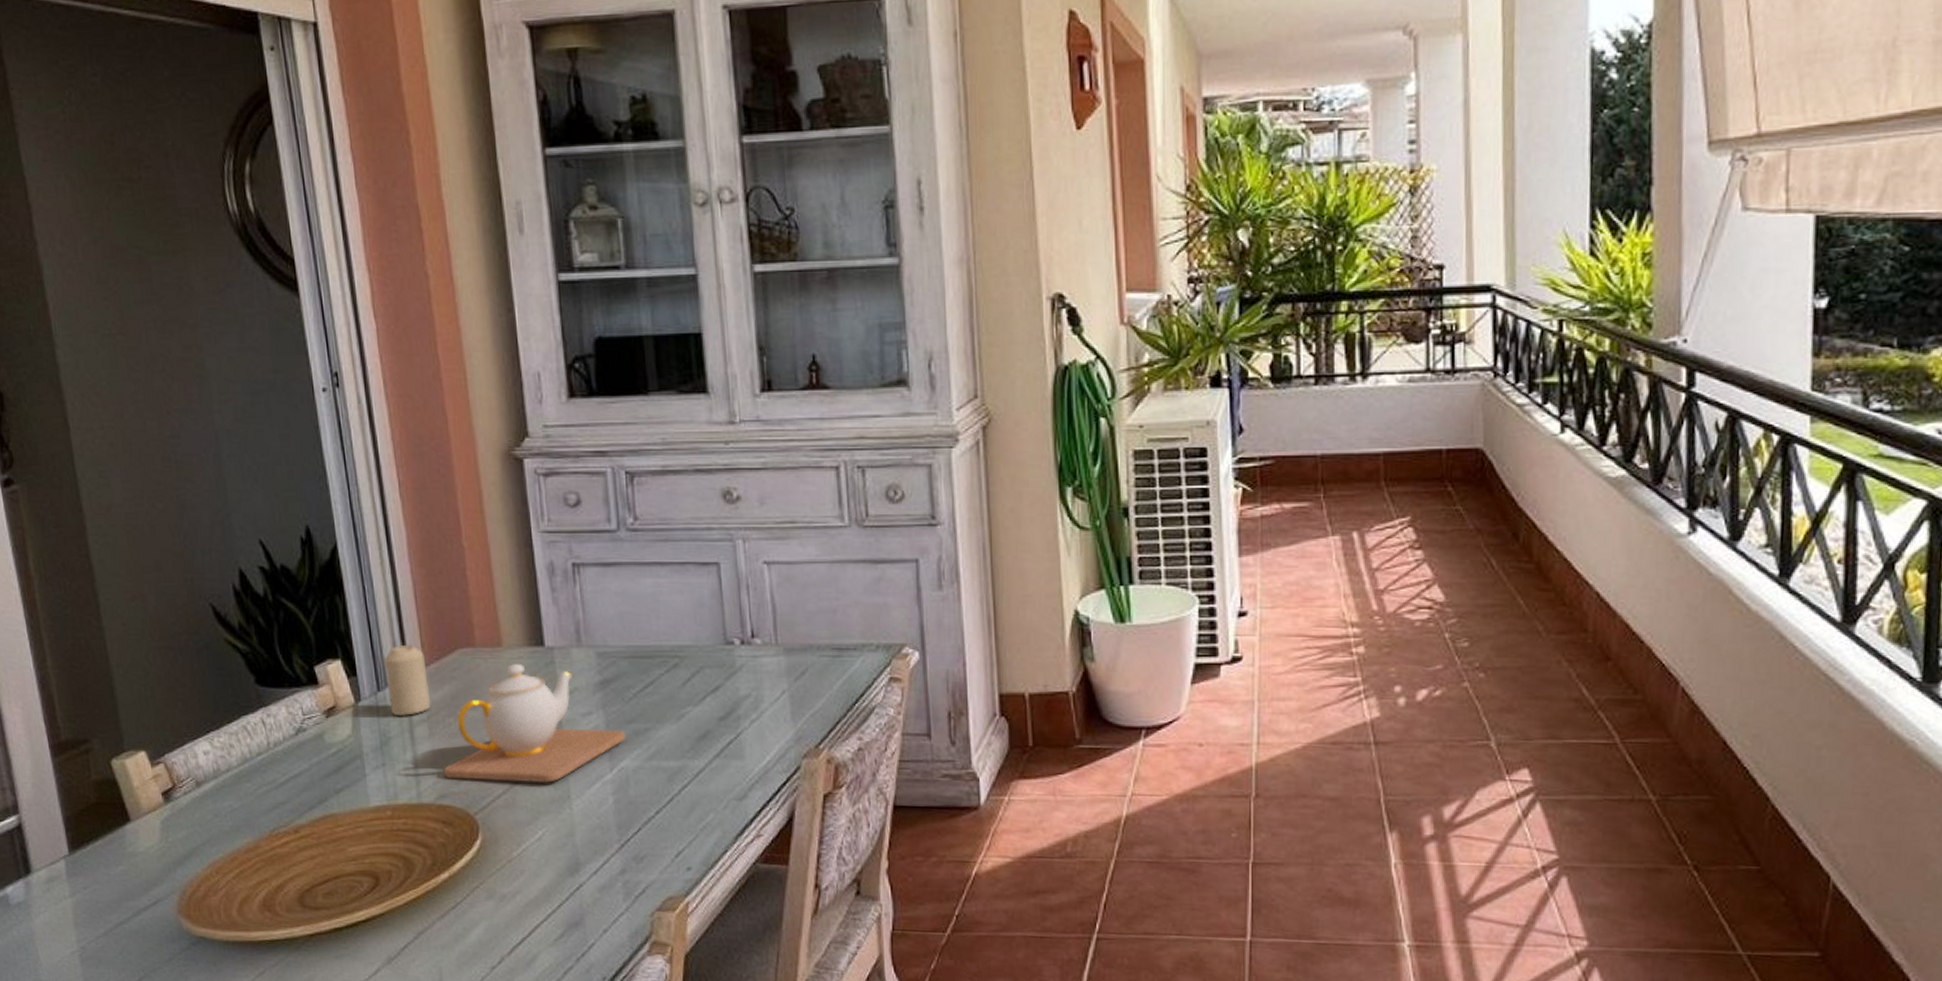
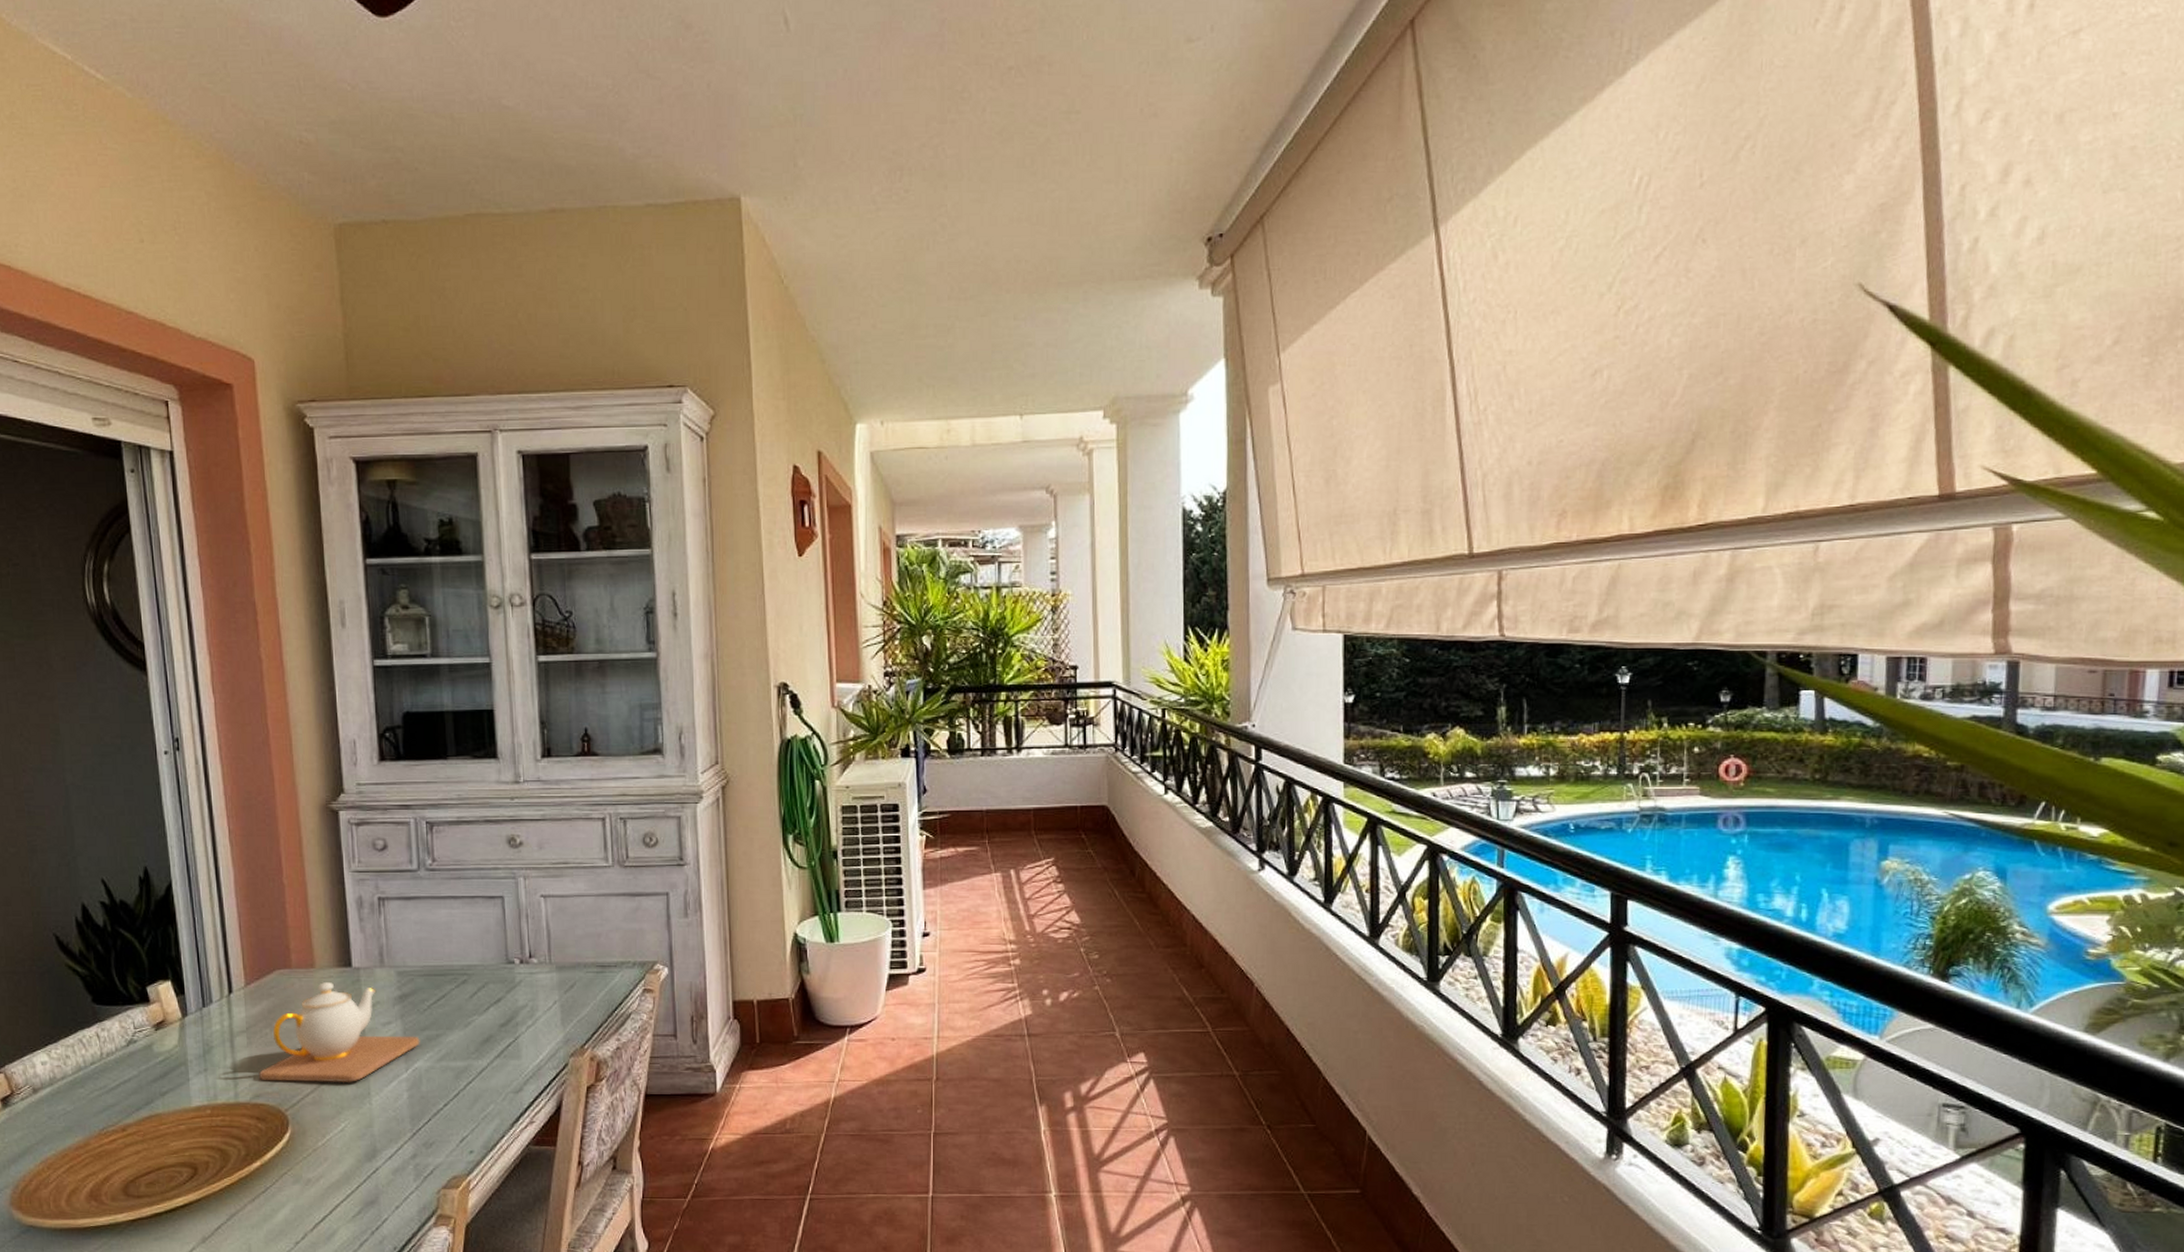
candle: present [384,644,431,717] -> none [210,967,250,1029]

